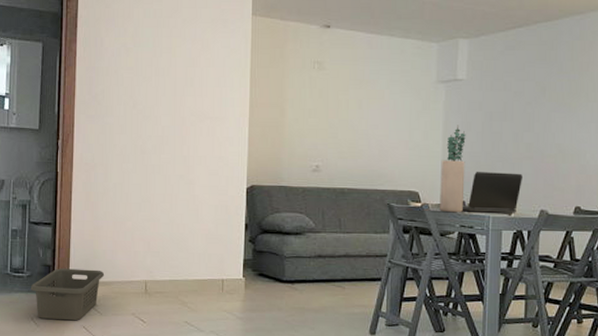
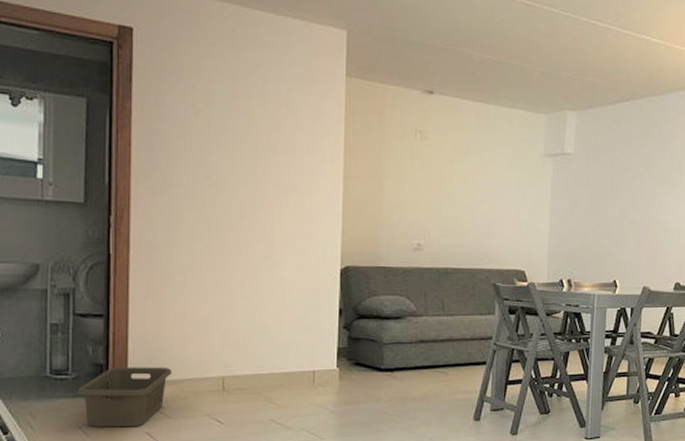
vase: present [440,125,466,213] -> none [546,201,573,292]
laptop computer: present [462,172,522,213] -> none [568,249,627,291]

